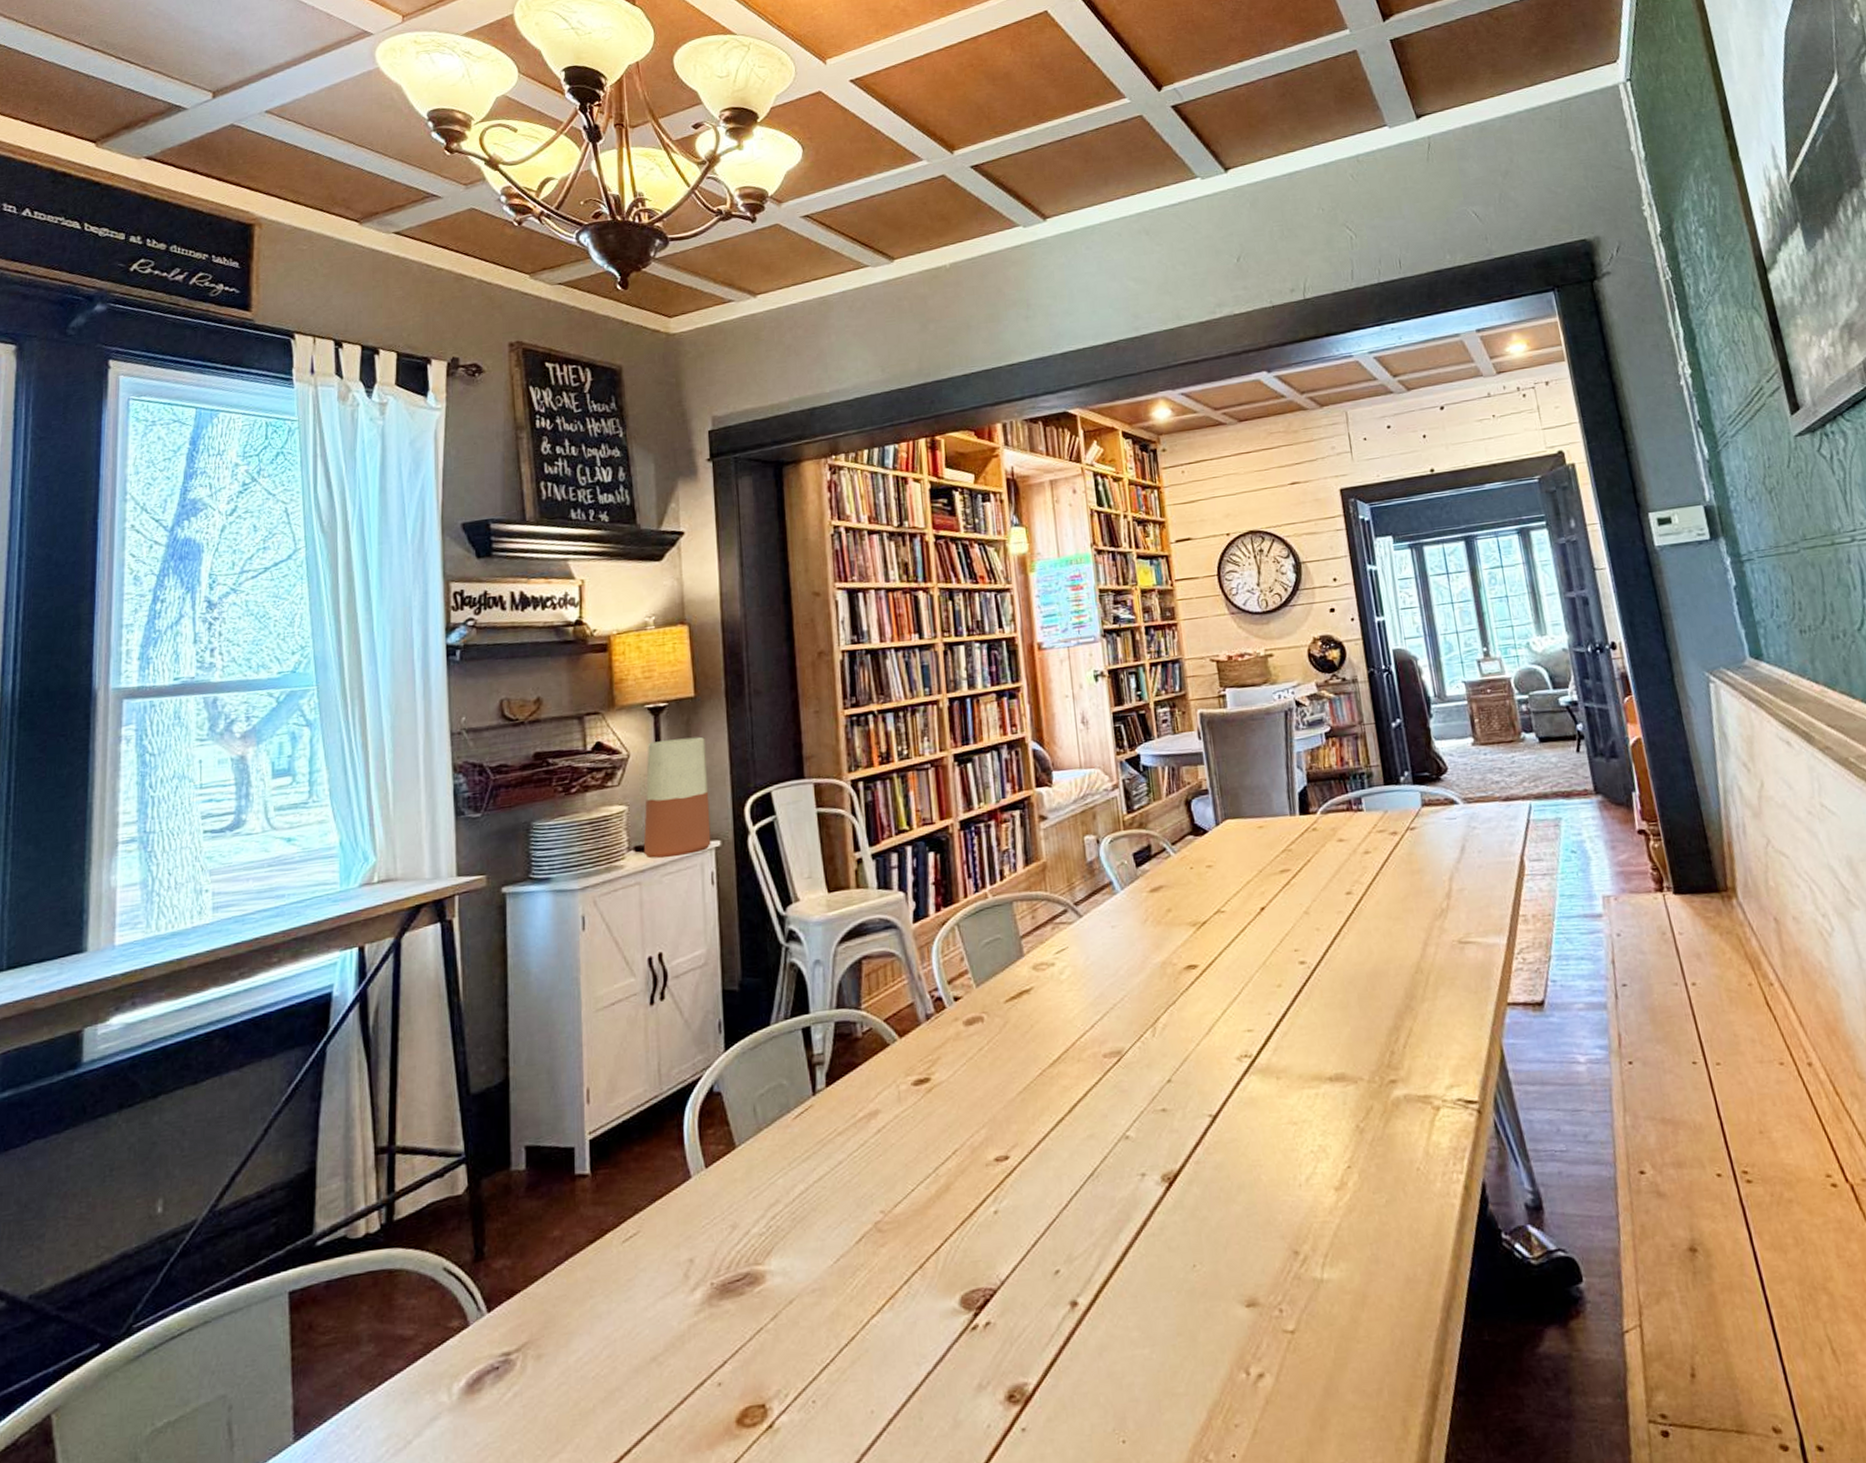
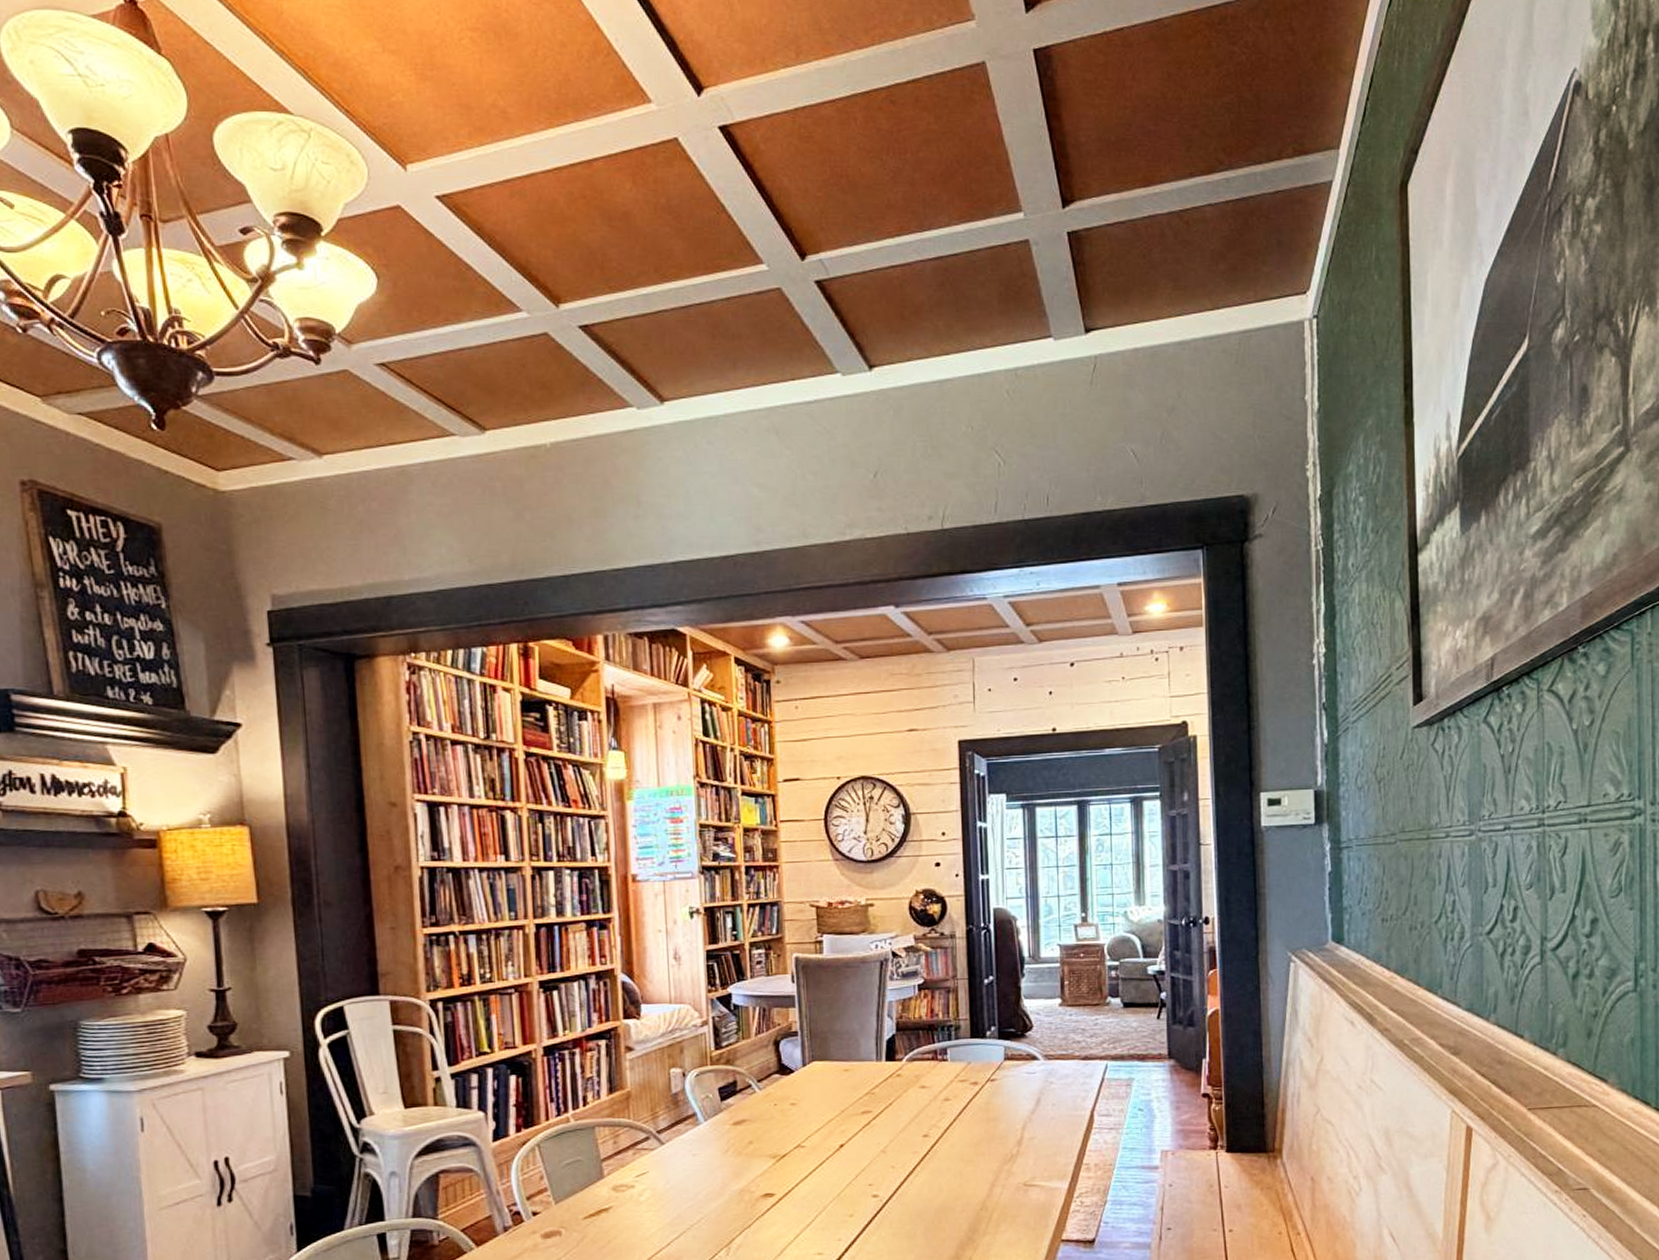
vase: present [643,737,711,859] -> none [205,945,279,1066]

